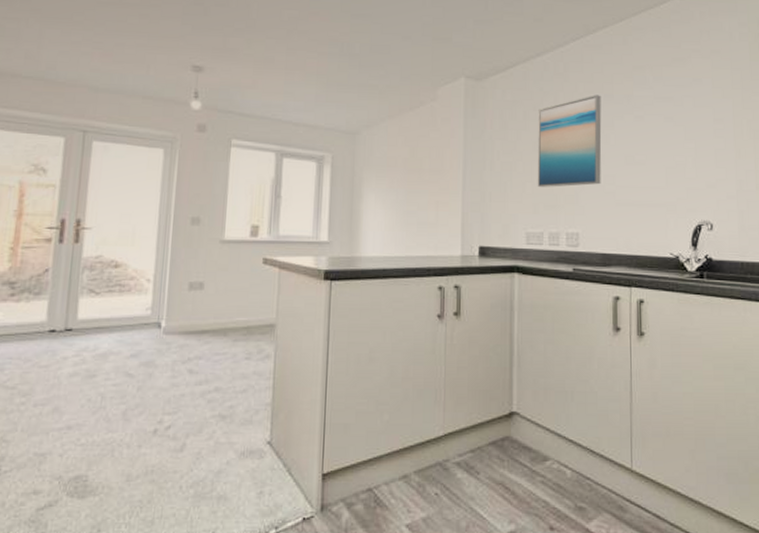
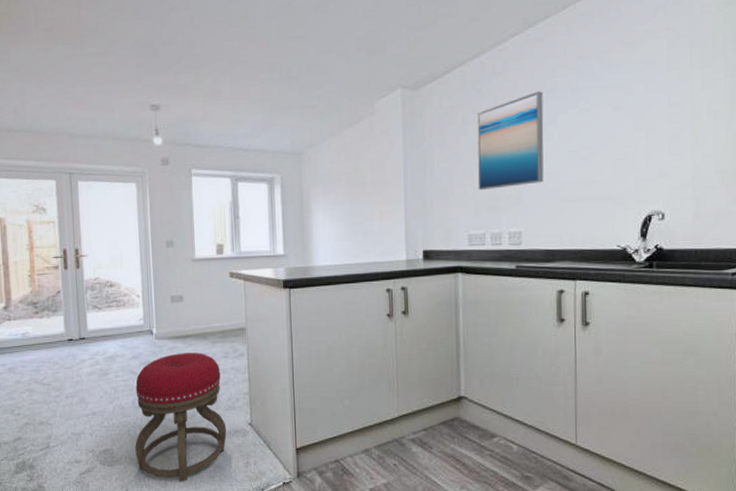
stool: none [117,352,240,519] -> present [135,353,227,482]

